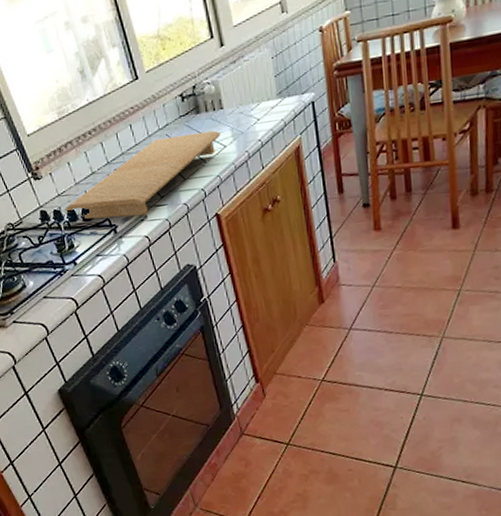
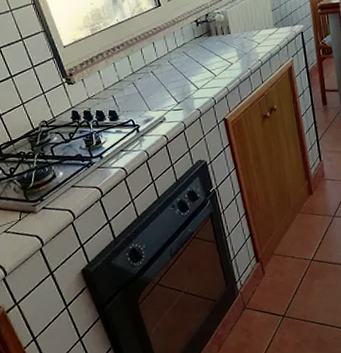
cutting board: present [64,130,221,219] -> none [94,50,228,119]

